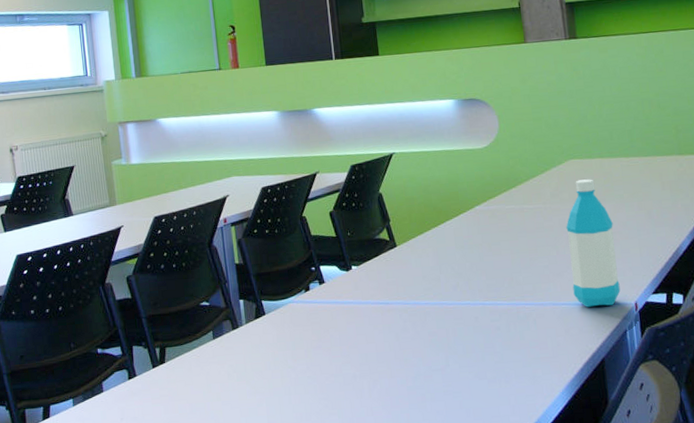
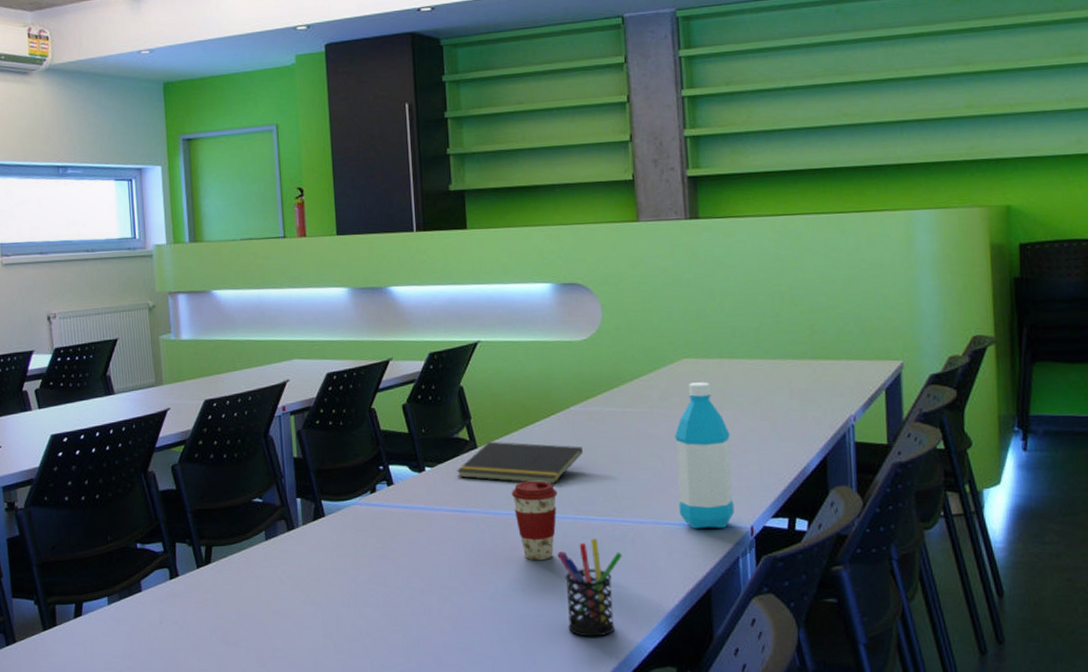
notepad: none [379,240,488,275] -> present [457,441,583,484]
coffee cup: none [428,272,468,344] -> present [511,480,558,561]
pen holder: none [470,320,527,408] -> present [557,538,623,637]

